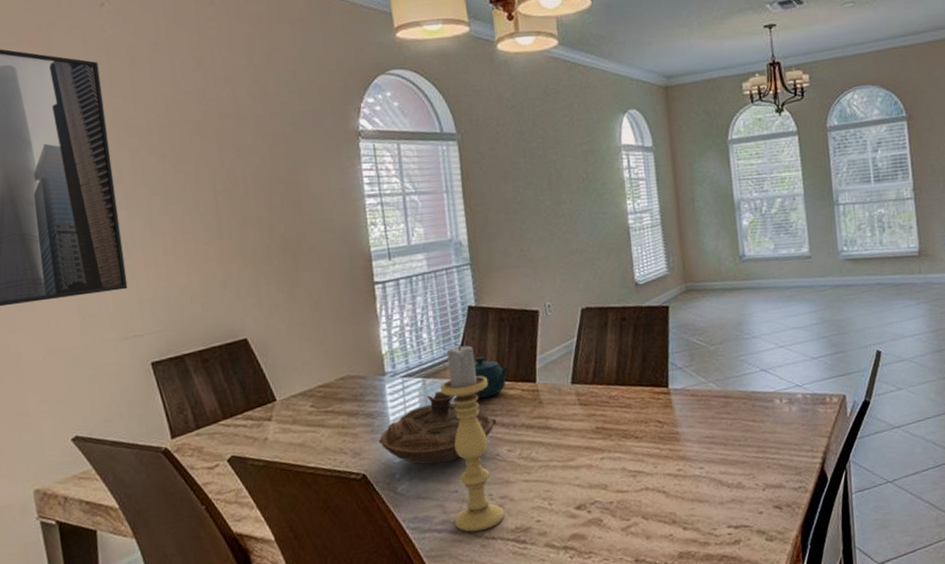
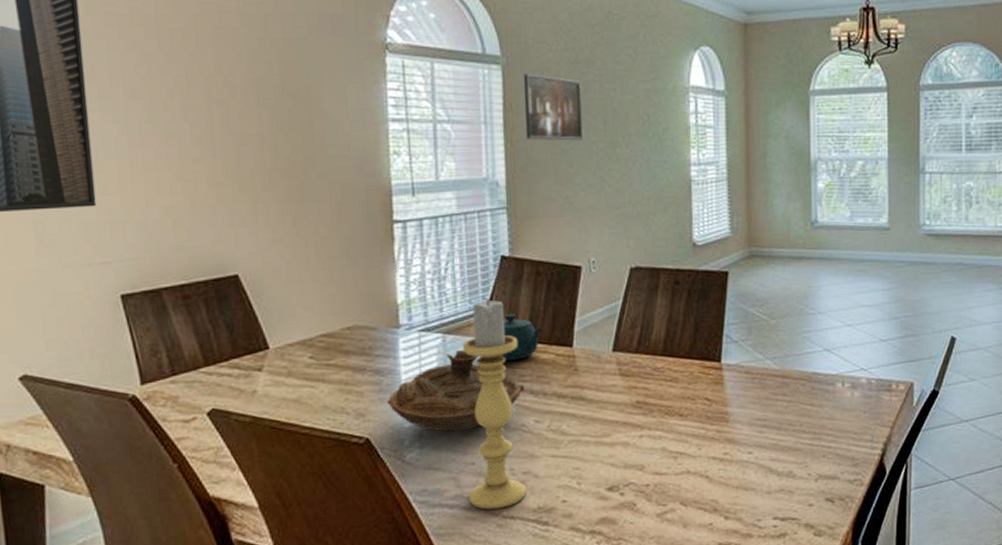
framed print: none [477,146,532,203] -> present [524,73,583,141]

